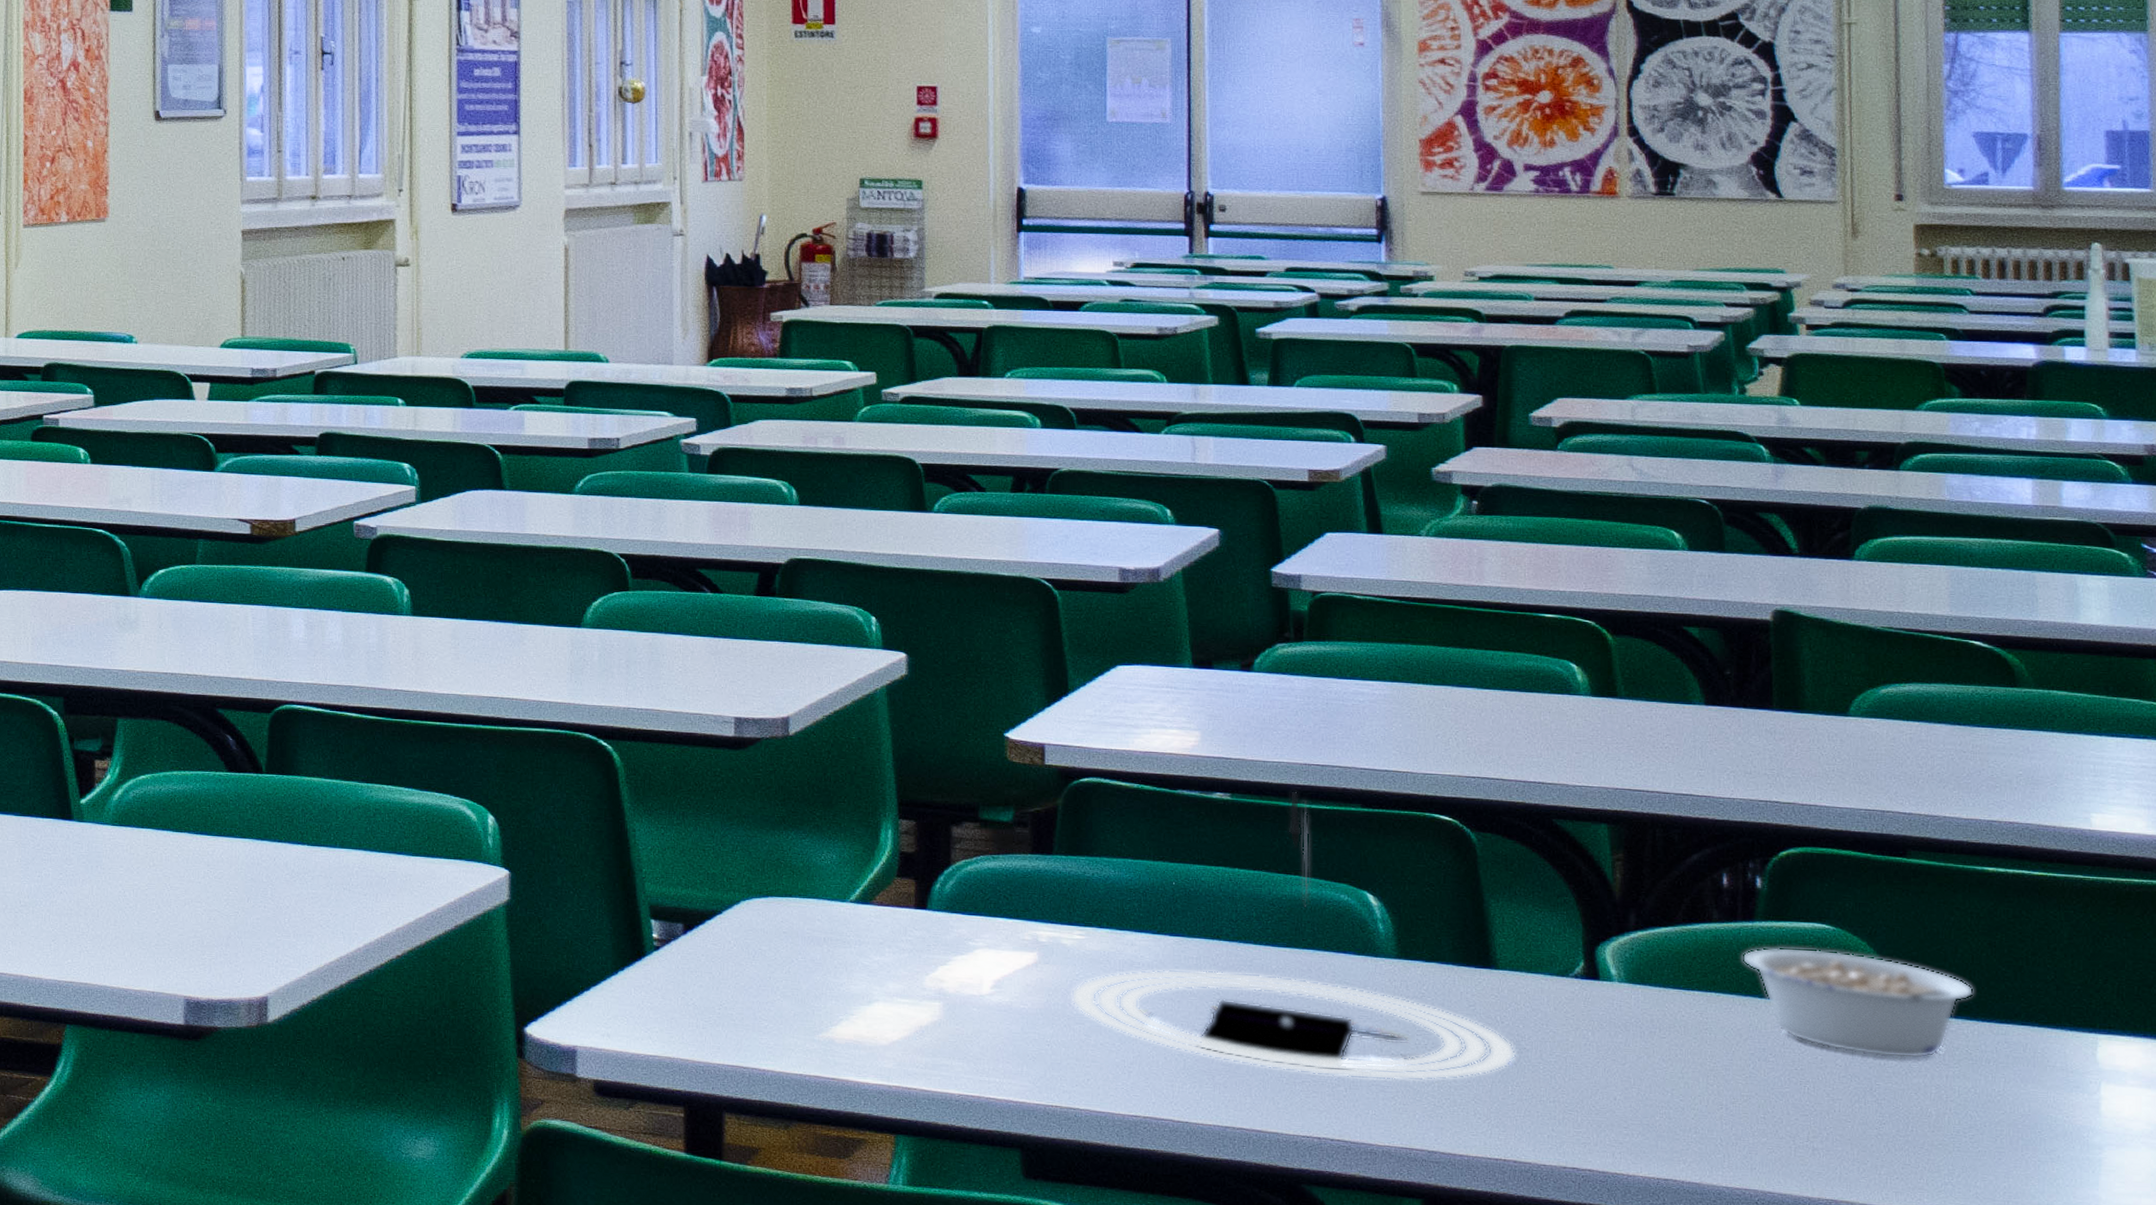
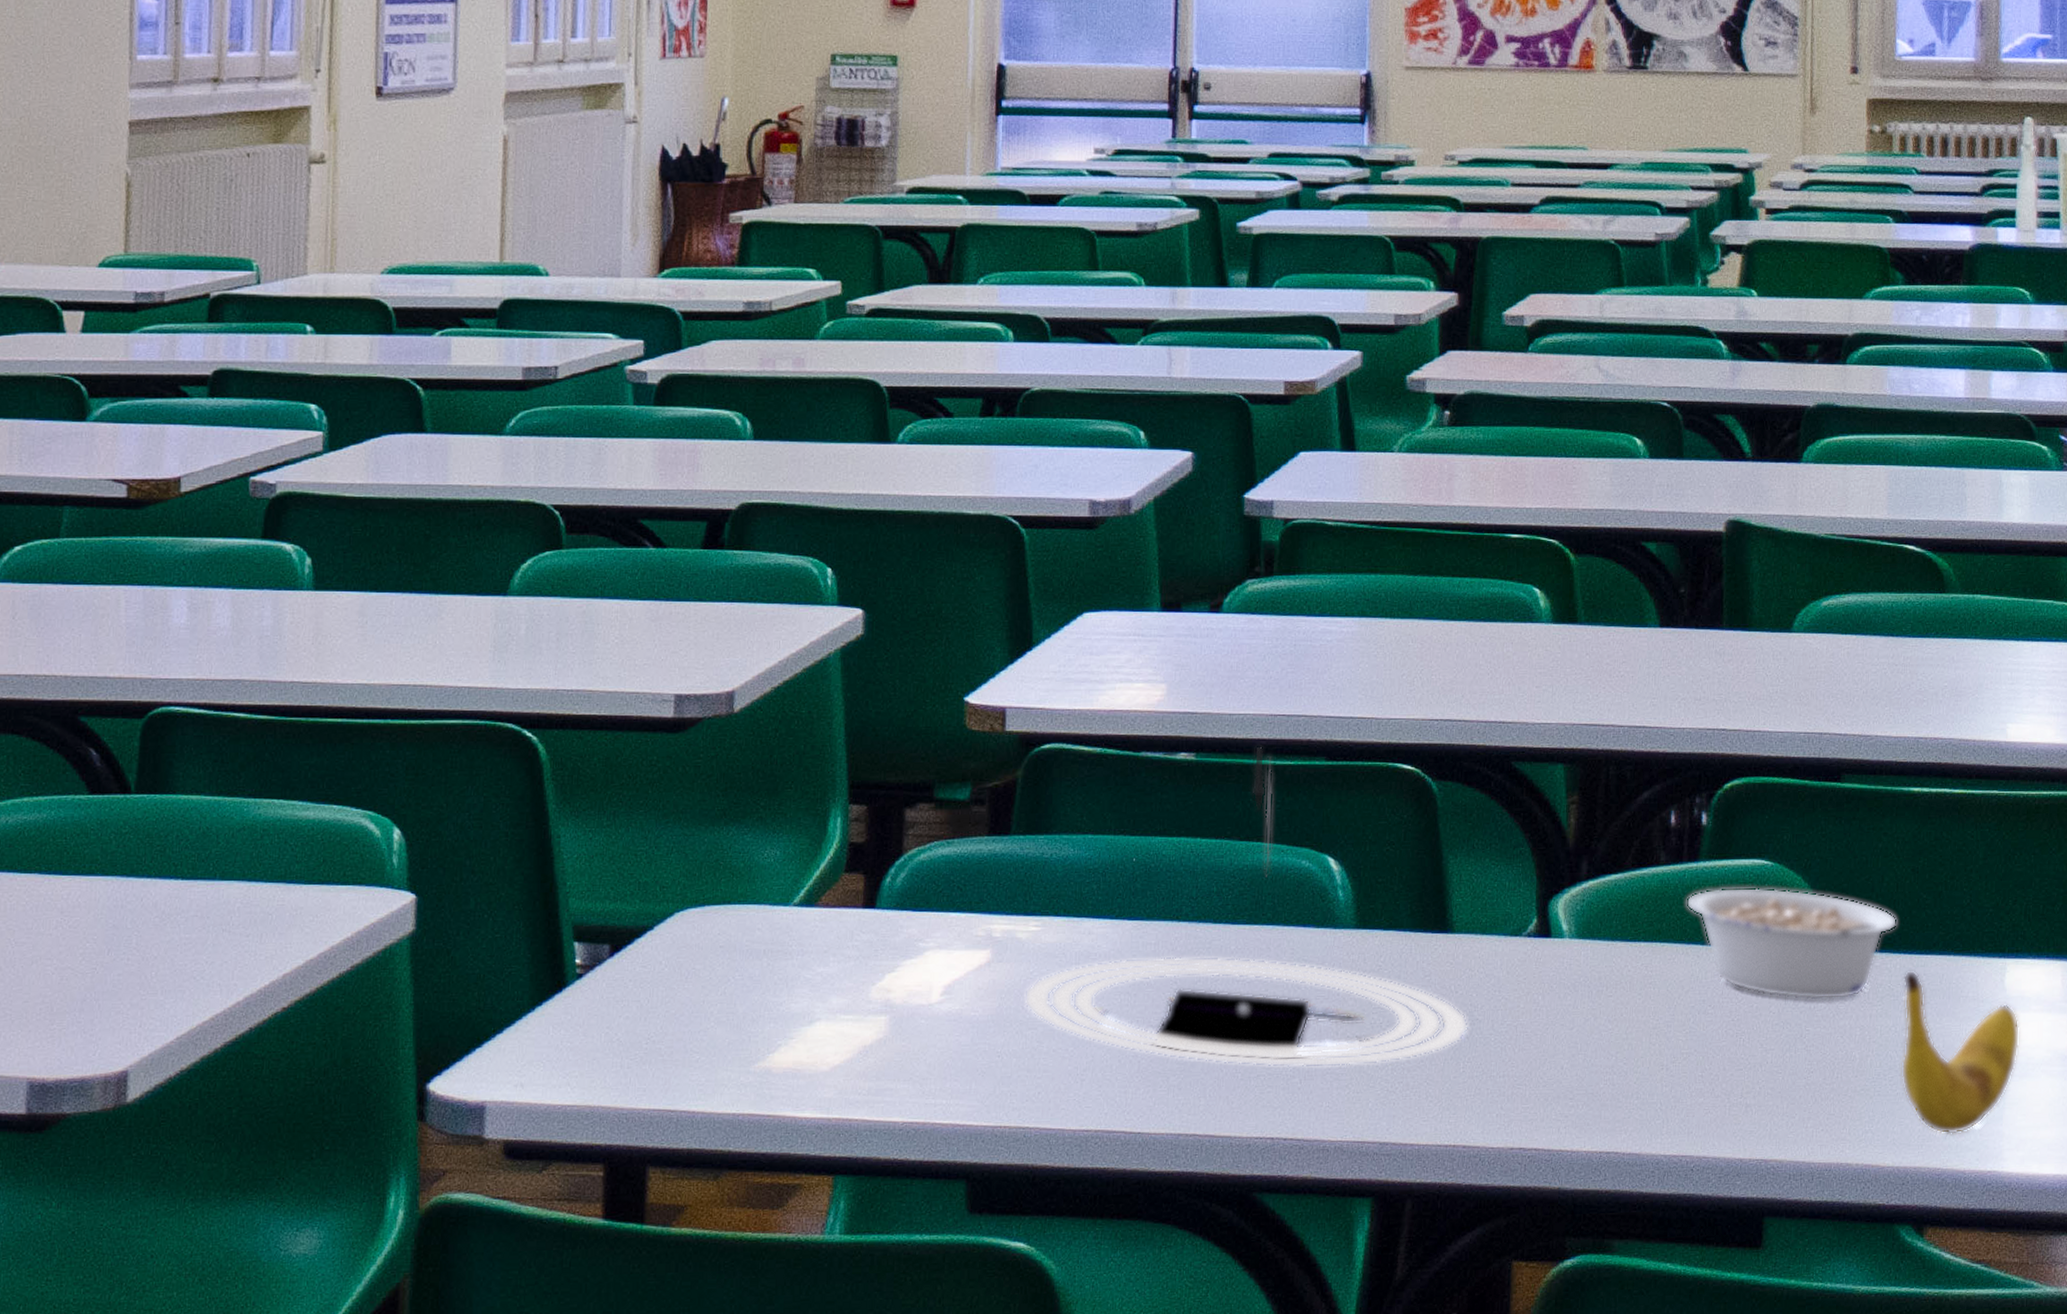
banana: none [1983,1037,2116,1195] -> present [1901,970,2020,1135]

